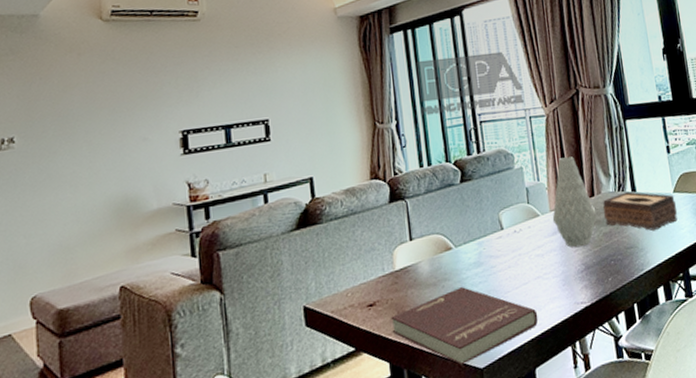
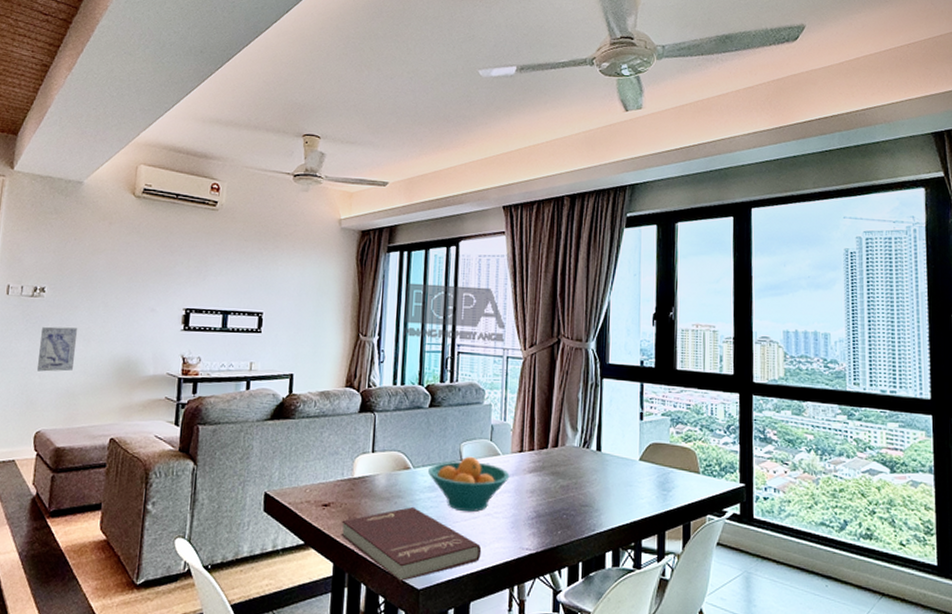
wall art: none [18,175,64,231] -> present [36,326,78,372]
fruit bowl: none [471,223,553,280] -> present [428,456,510,512]
vase: present [552,156,597,248] -> none [512,403,557,495]
tissue box: present [602,191,678,231] -> none [564,450,640,494]

